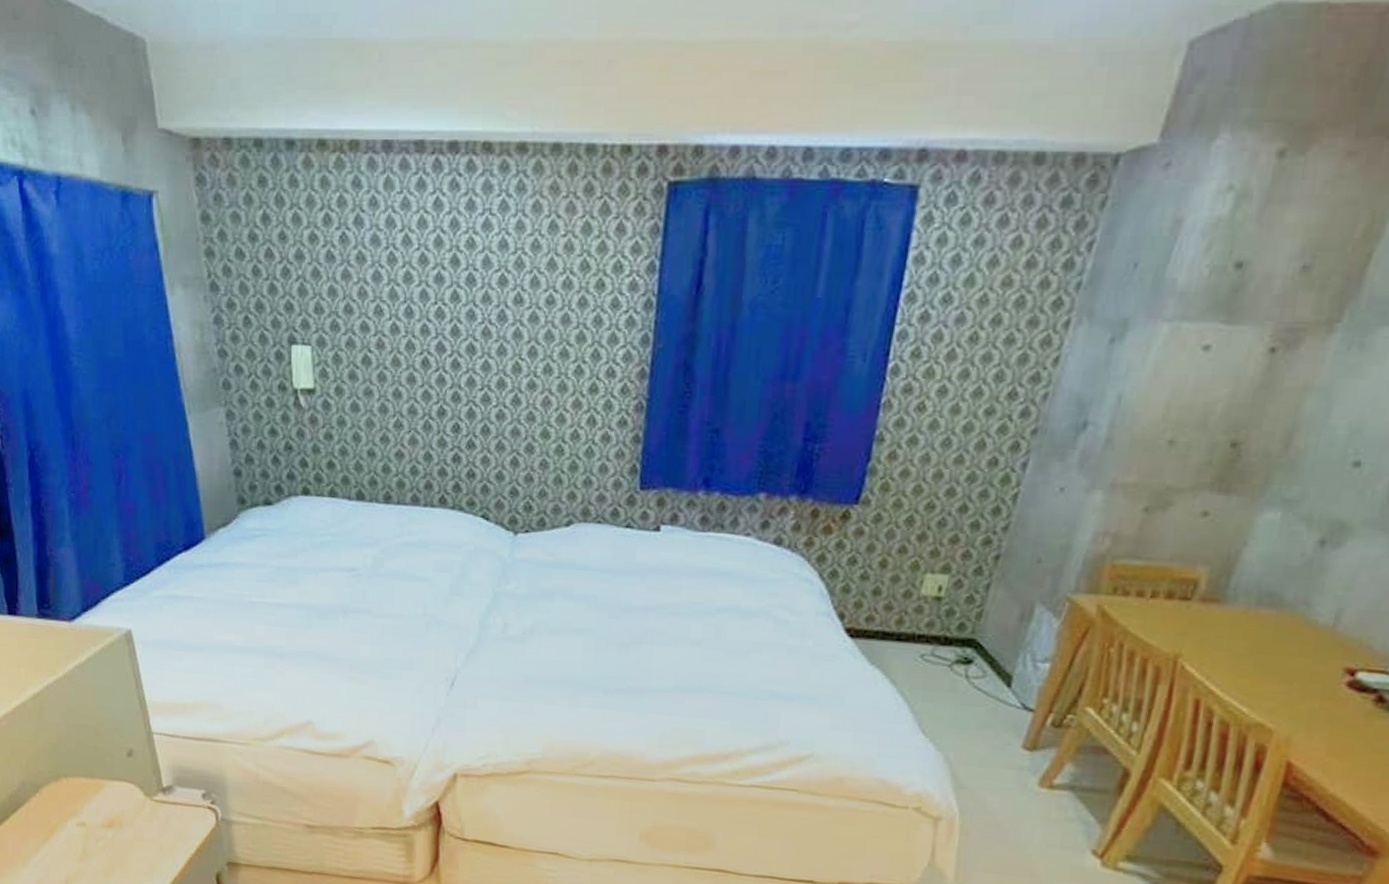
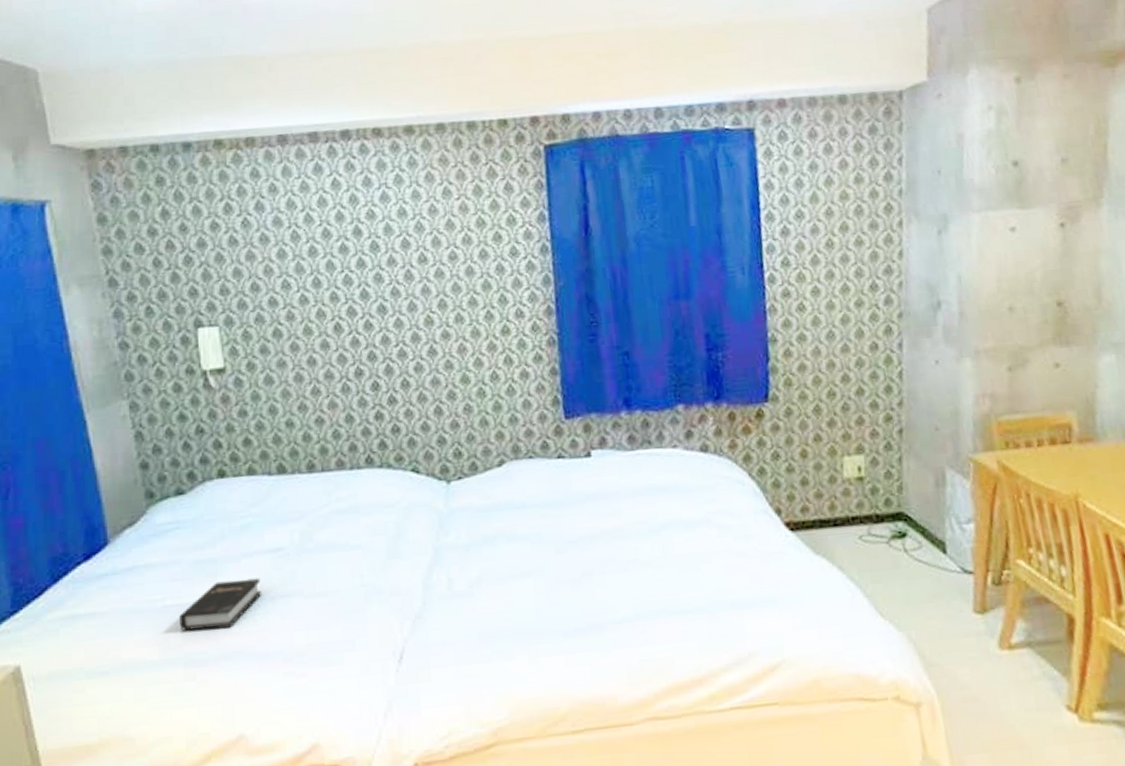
hardback book: none [263,589,334,631] -> present [179,578,261,631]

